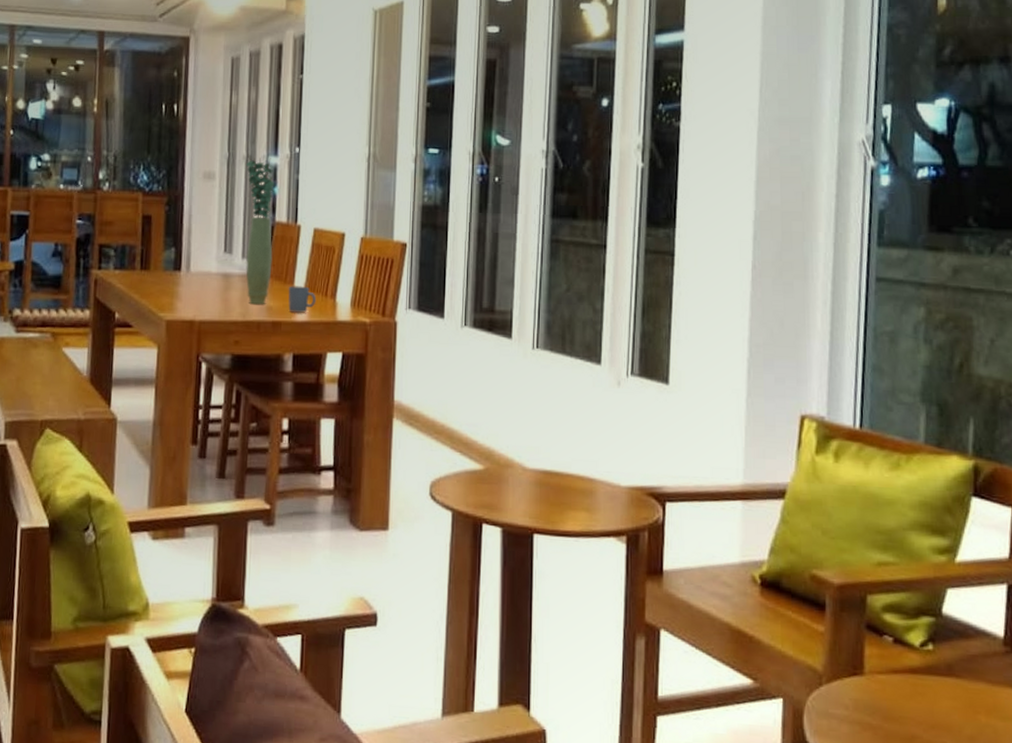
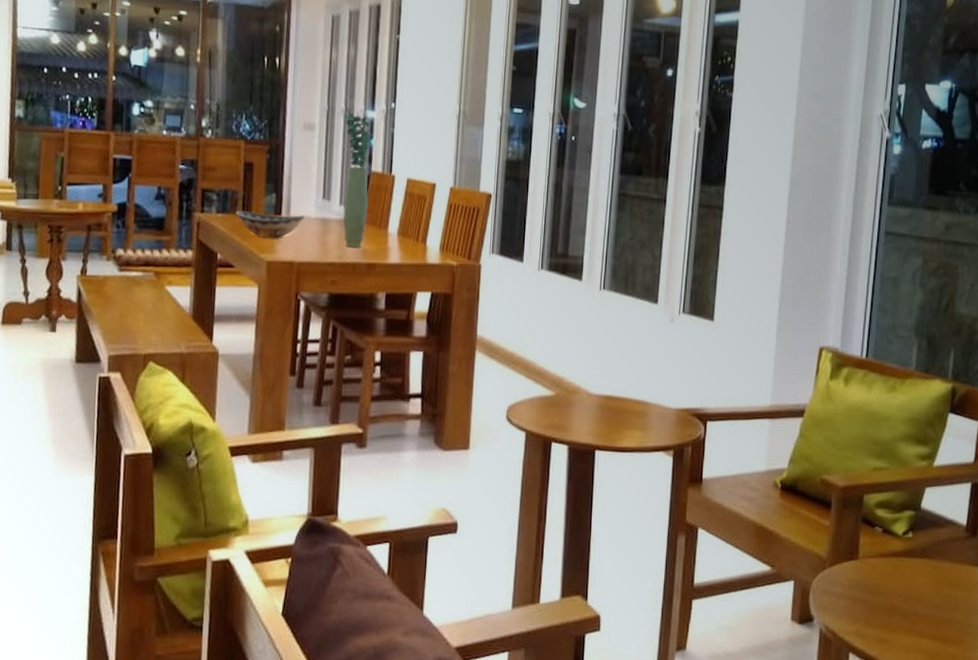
decorative bowl: none [133,267,207,295] -> present [235,211,306,238]
mug: present [288,286,317,314] -> none [382,231,408,257]

